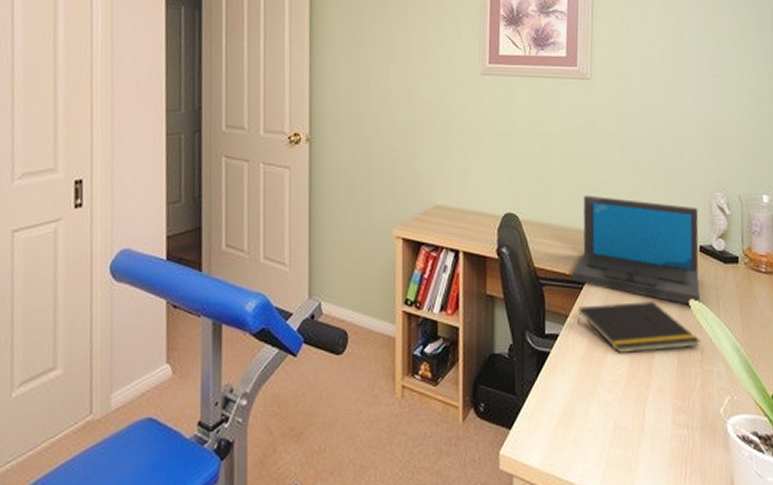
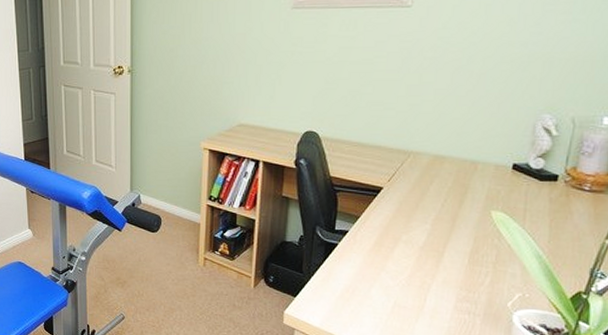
laptop: present [571,195,700,306] -> none [367,116,519,216]
notepad: present [577,300,701,353] -> none [368,209,498,251]

